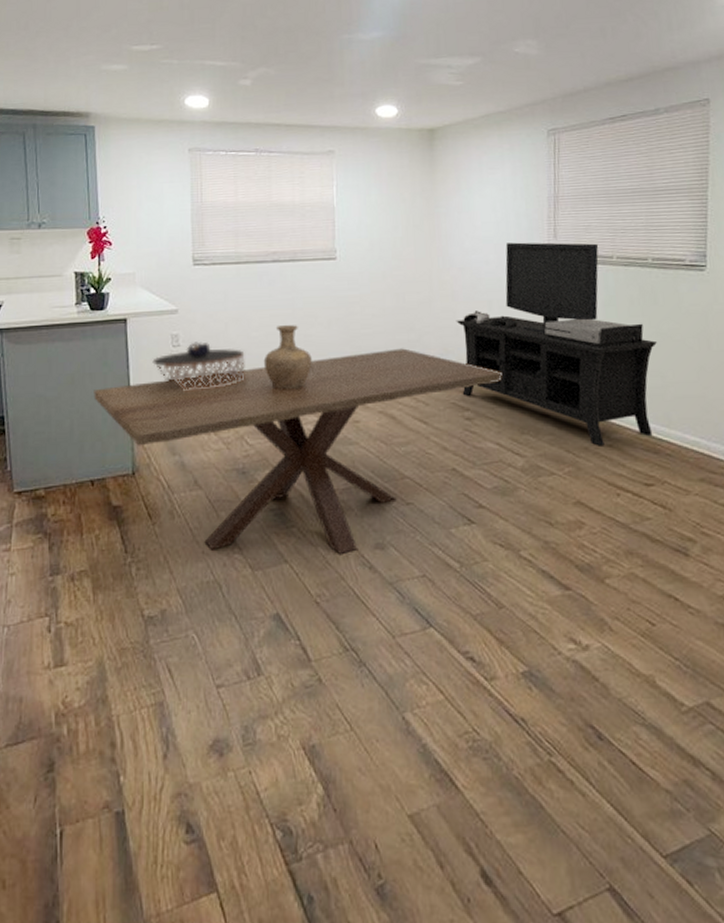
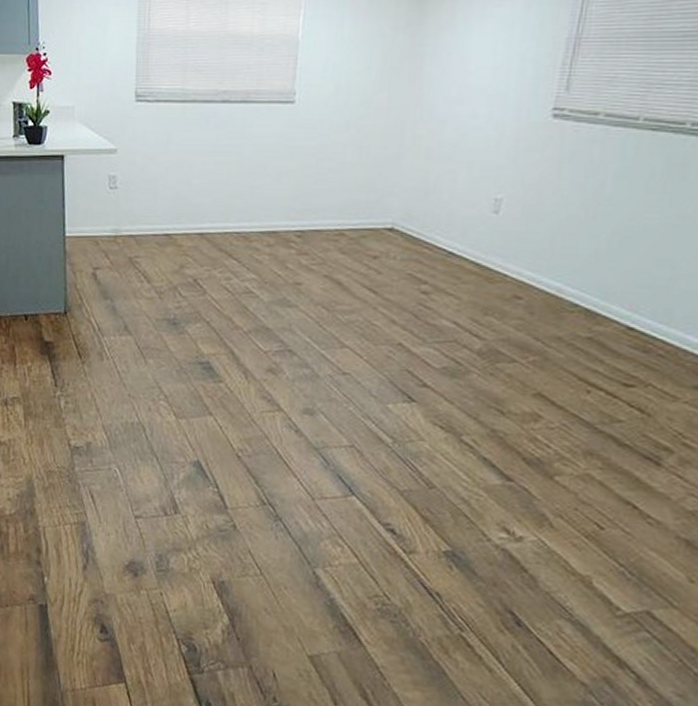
dining table: present [94,348,502,554] -> none [29,209,472,415]
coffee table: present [152,342,245,392] -> none [88,185,184,237]
vase: present [263,325,312,390] -> none [203,174,256,245]
media console: present [456,242,657,446] -> none [421,94,675,338]

